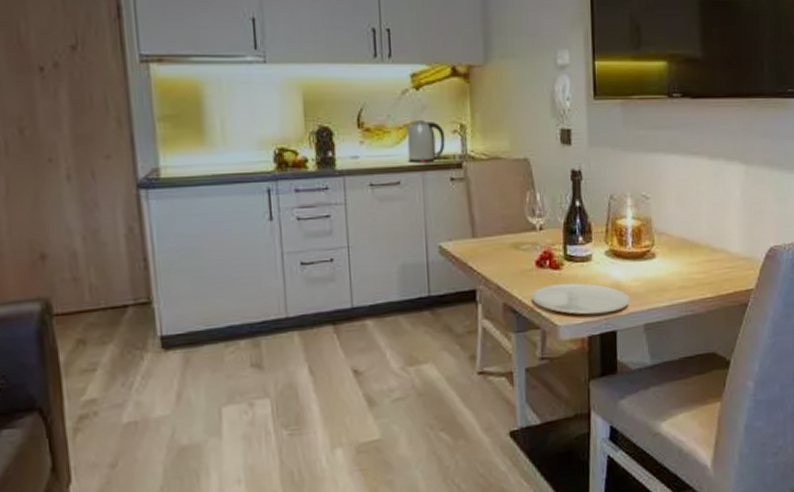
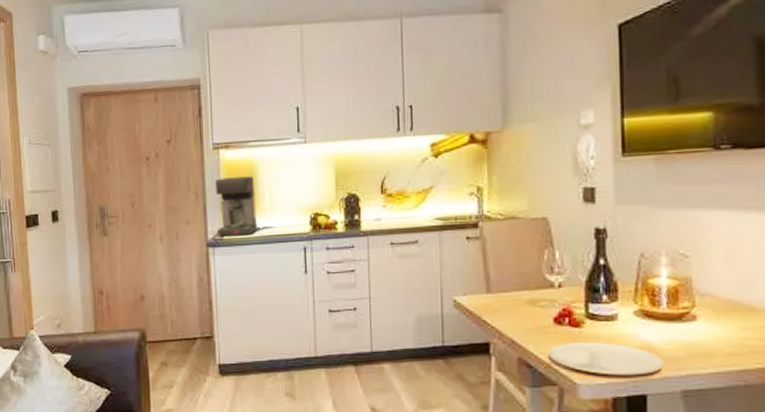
coffee maker: none [144,100,207,176] -> present [214,176,258,237]
kettle: present [406,120,445,164] -> none [425,185,462,224]

